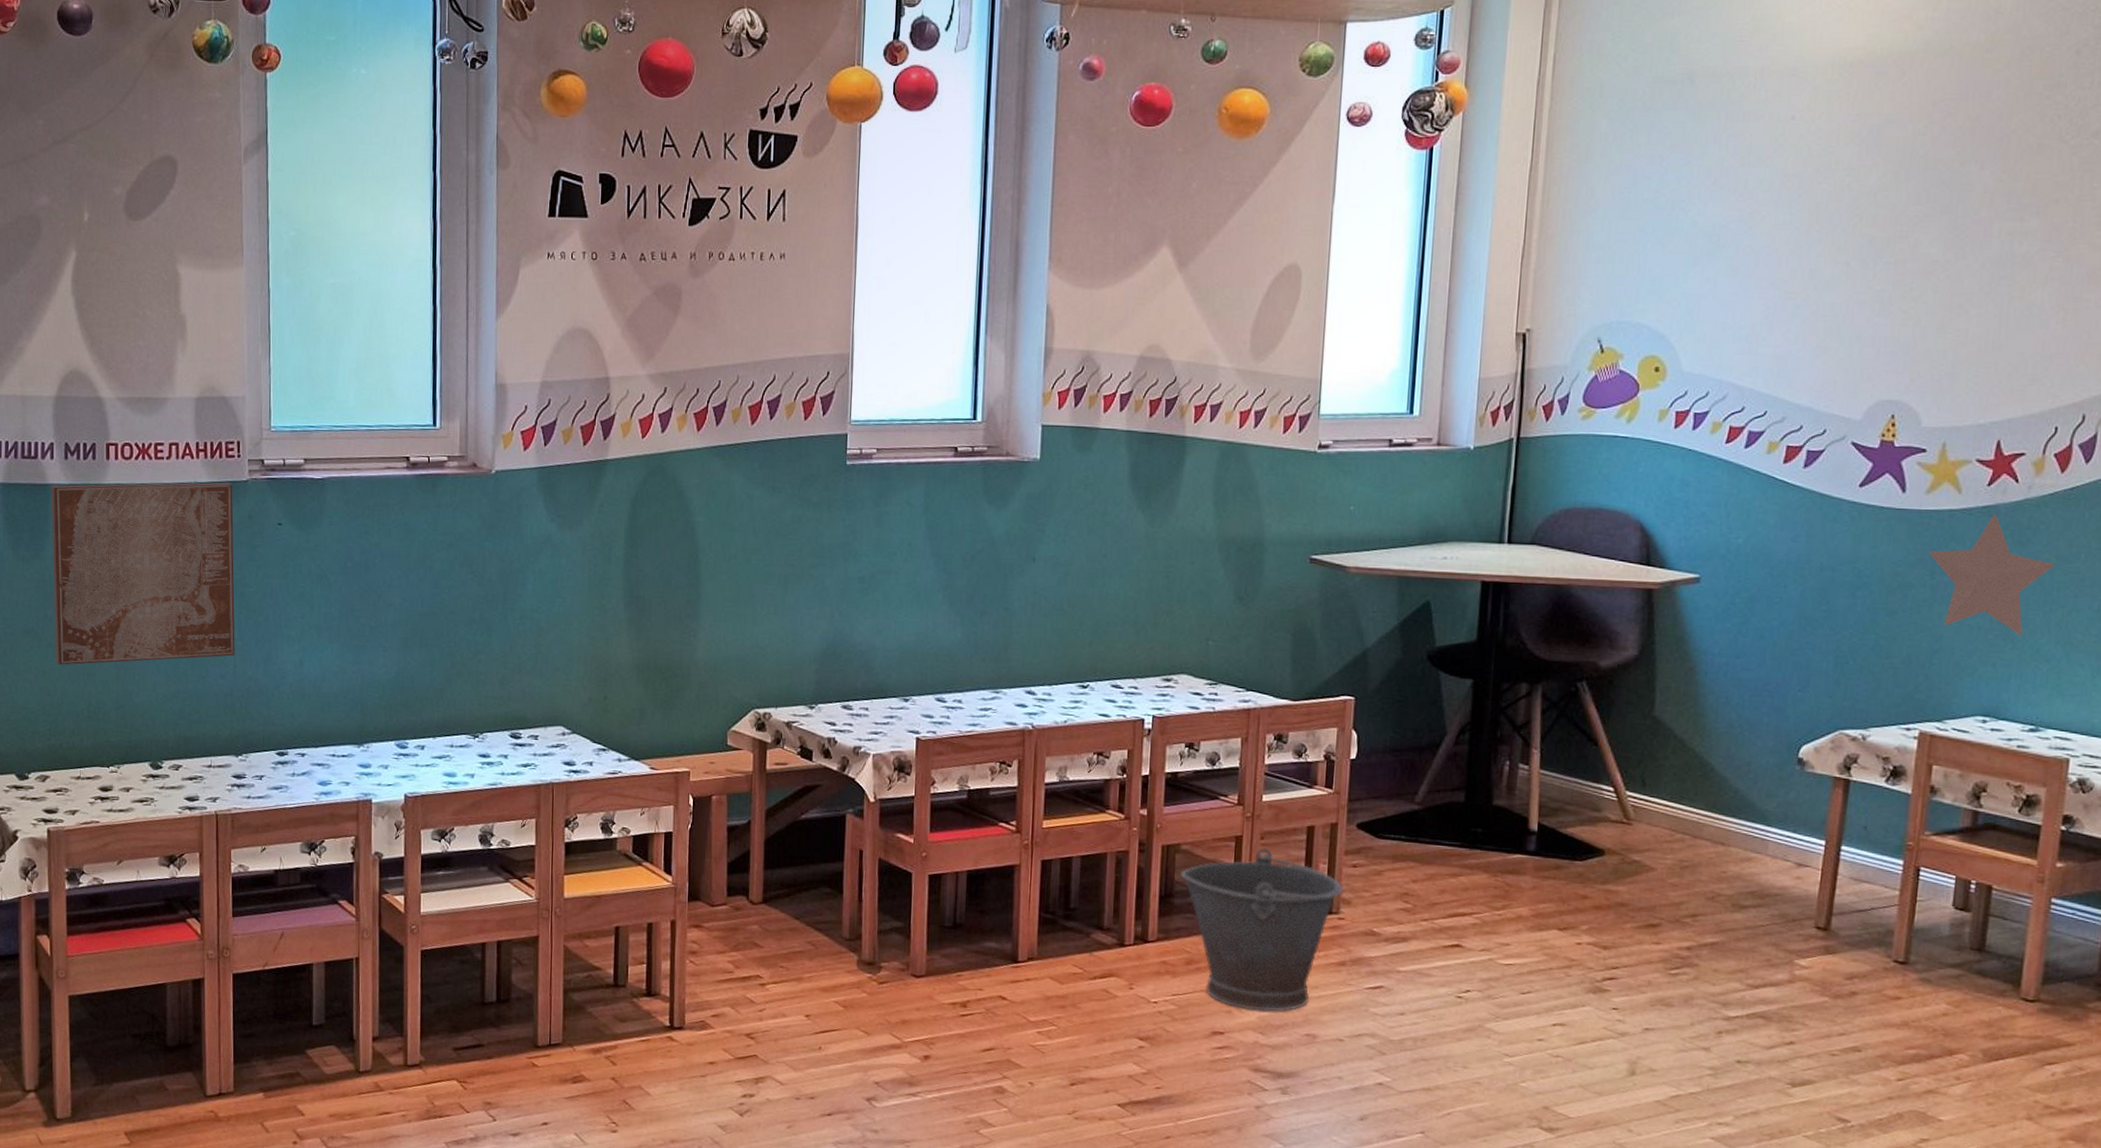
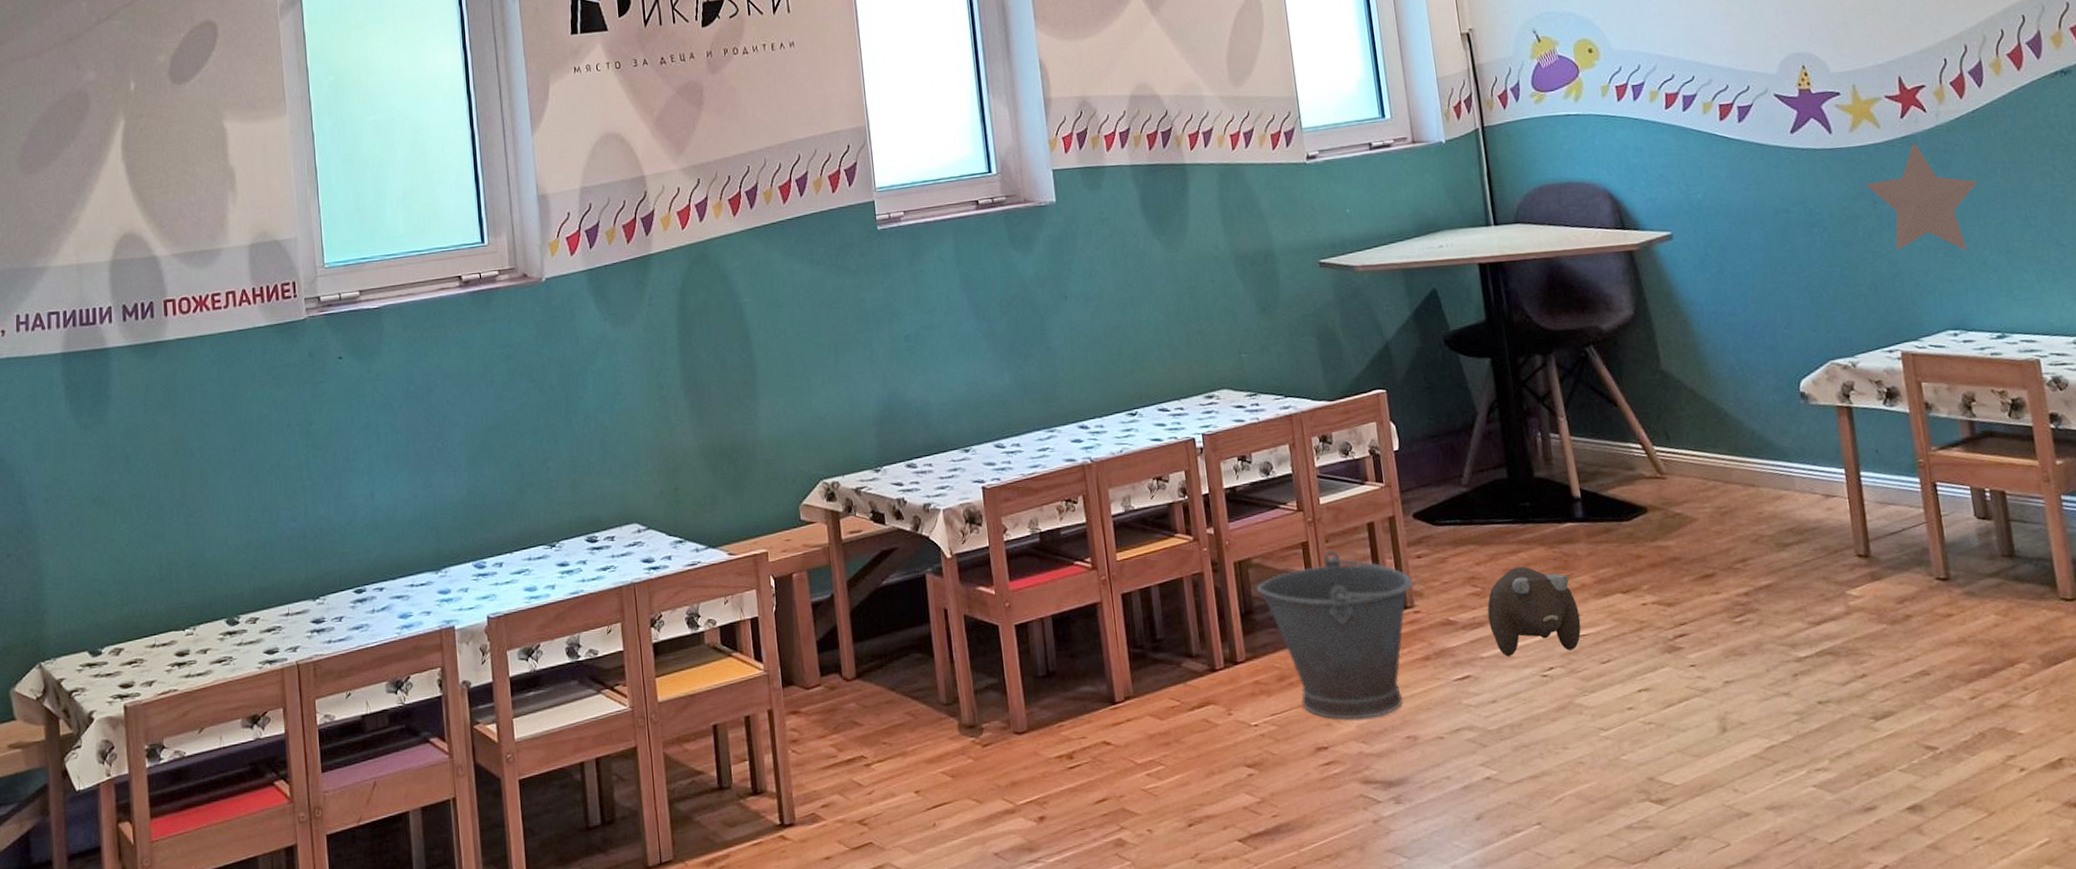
wall art: present [51,482,235,665] -> none [111,323,305,530]
plush toy: none [1413,889,1510,977] -> present [1487,566,1581,657]

